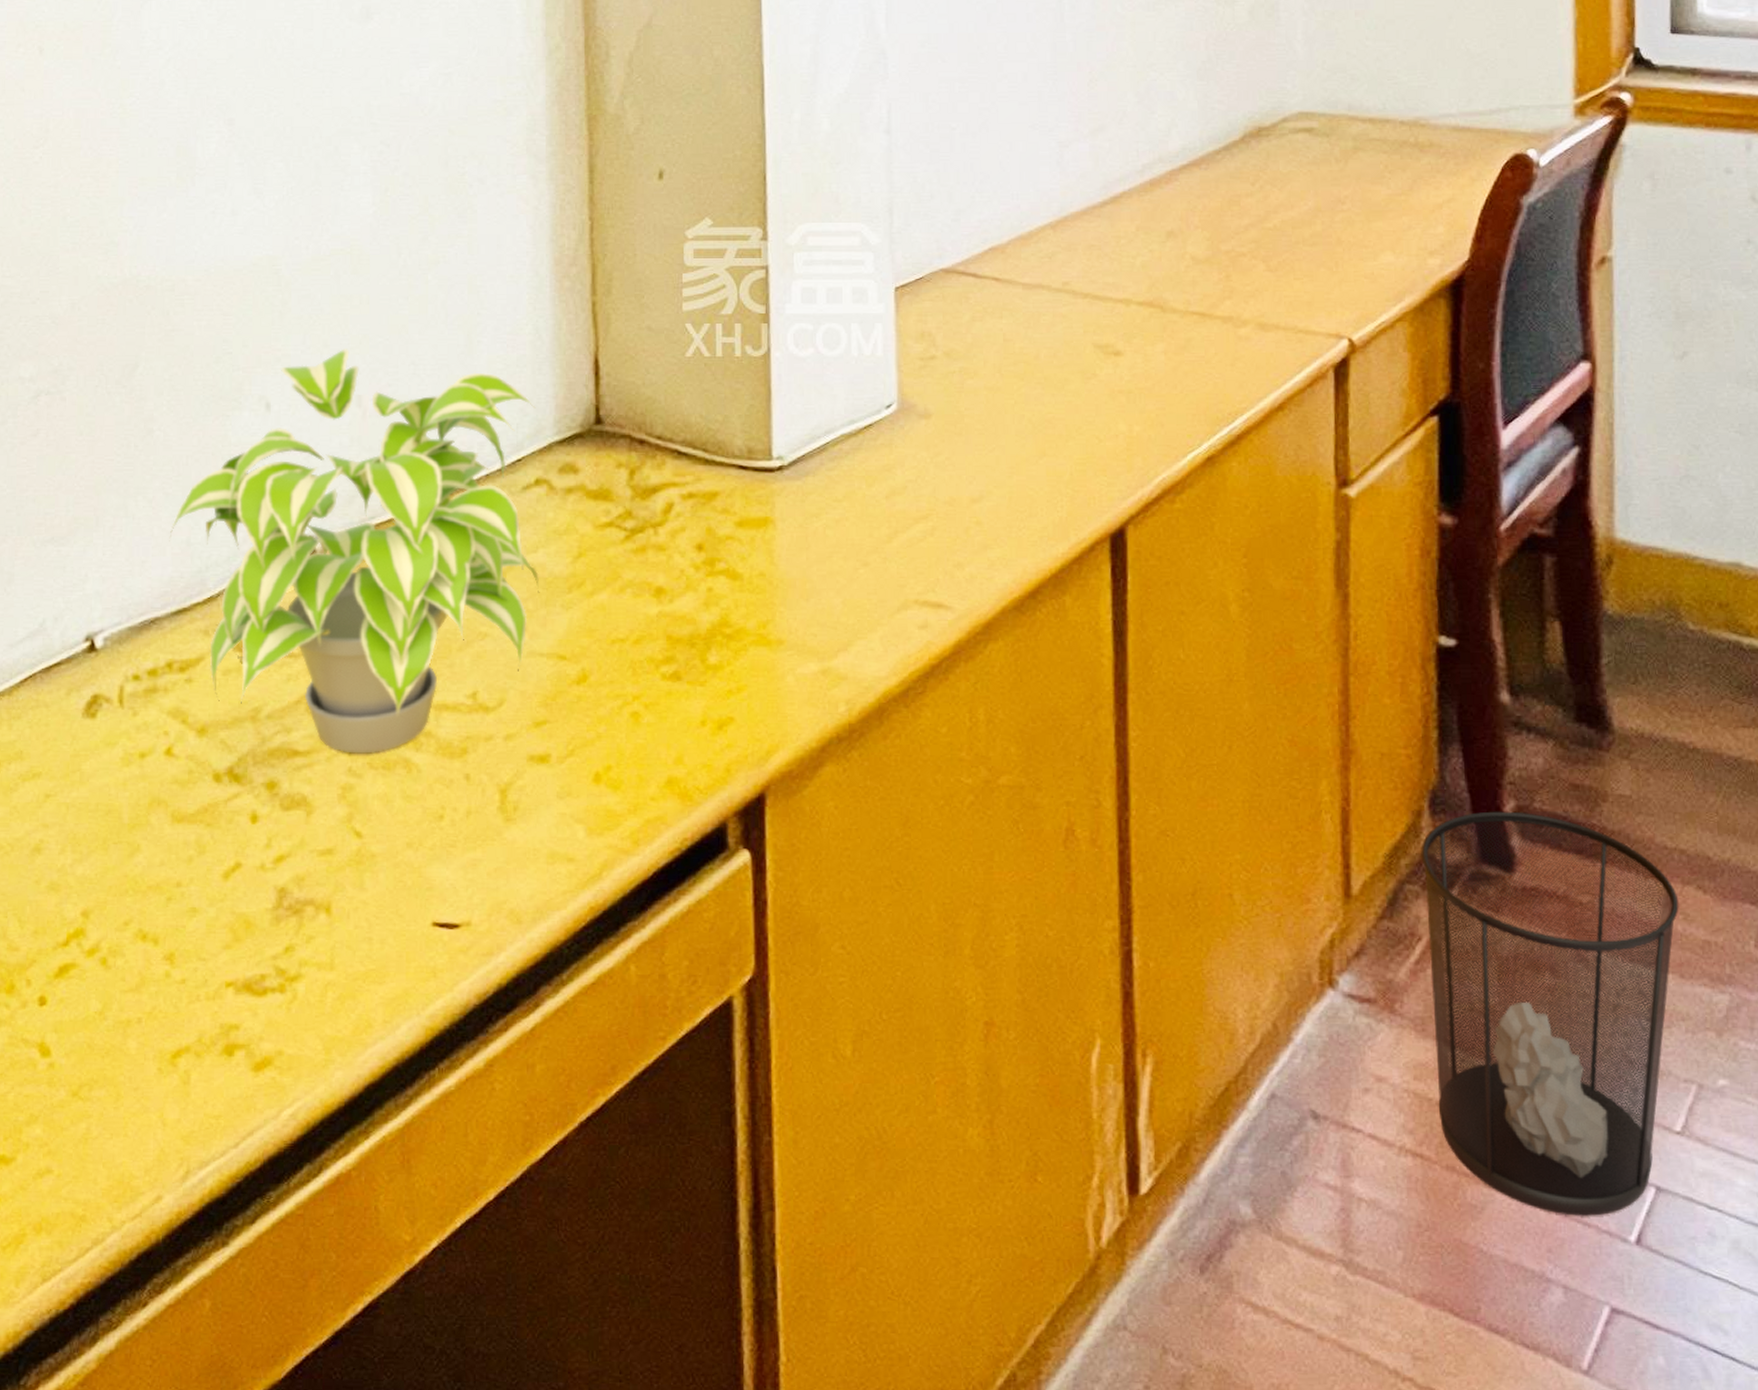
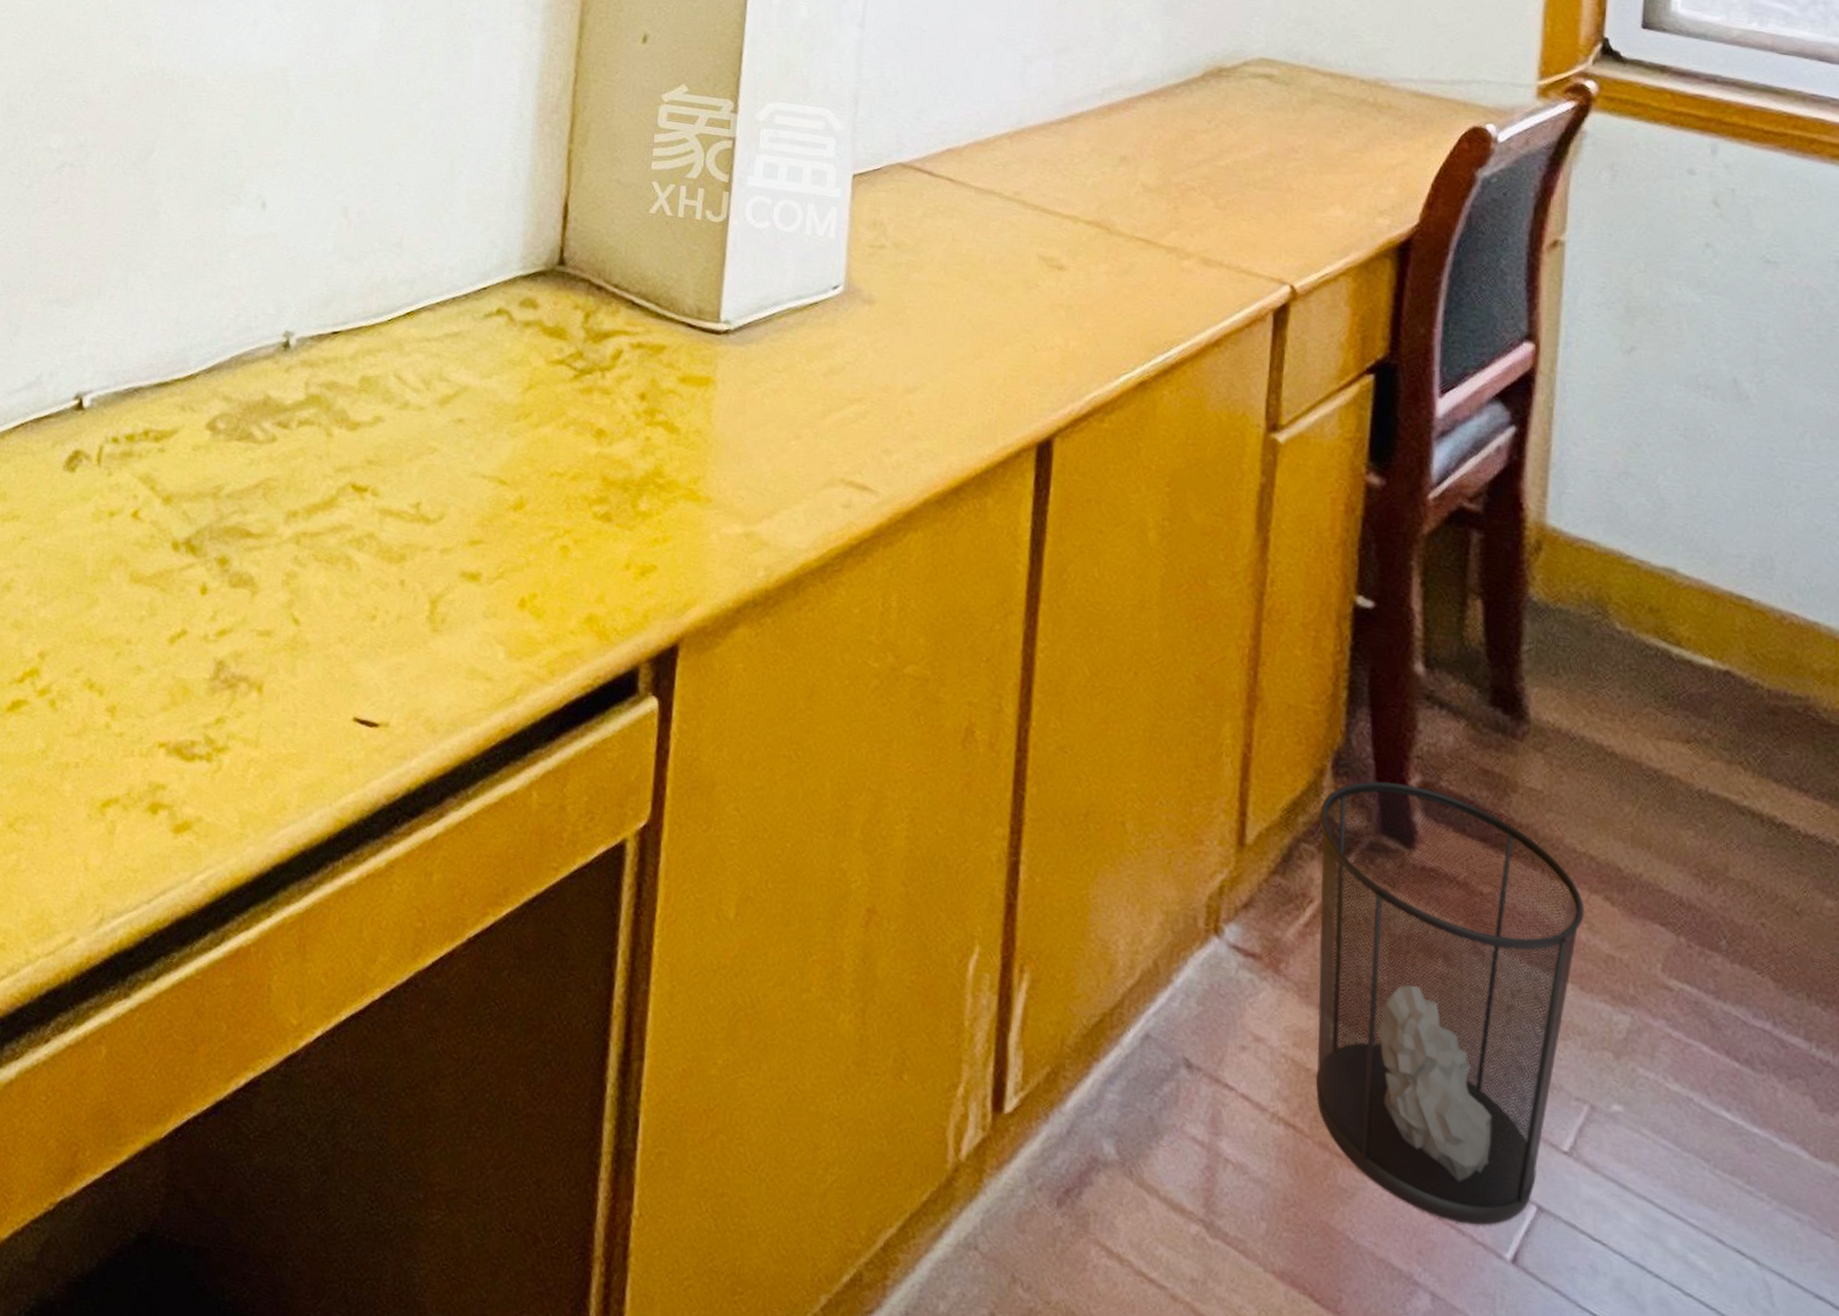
plant: present [169,348,539,754] -> none [160,161,506,546]

